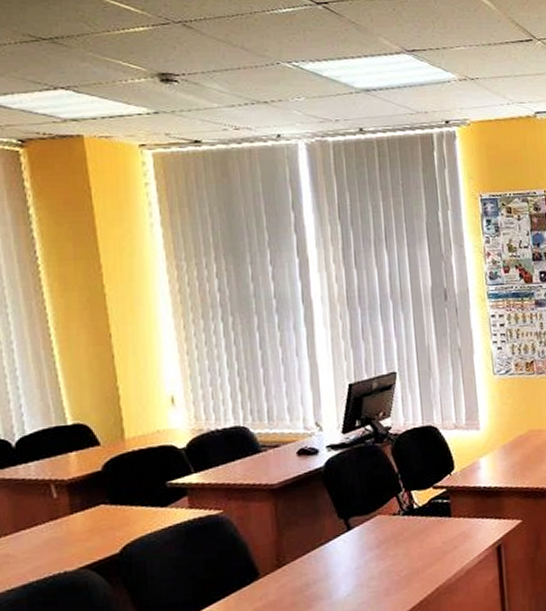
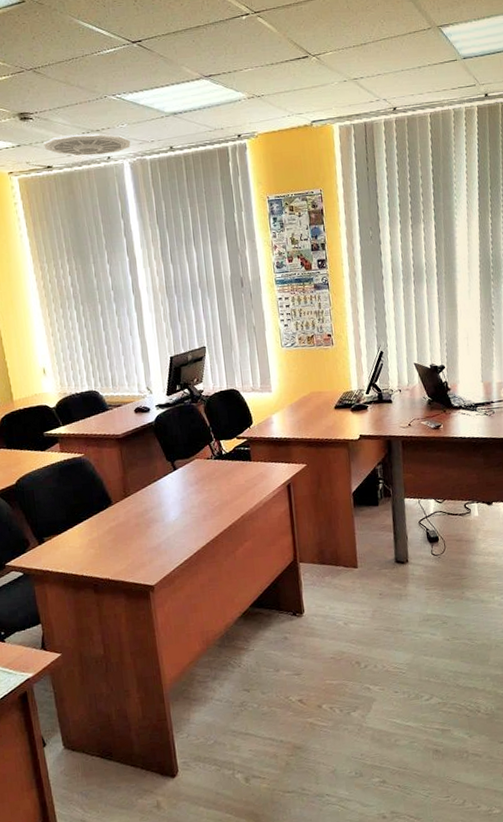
ceiling vent: none [191,104,308,131] -> present [43,133,131,156]

